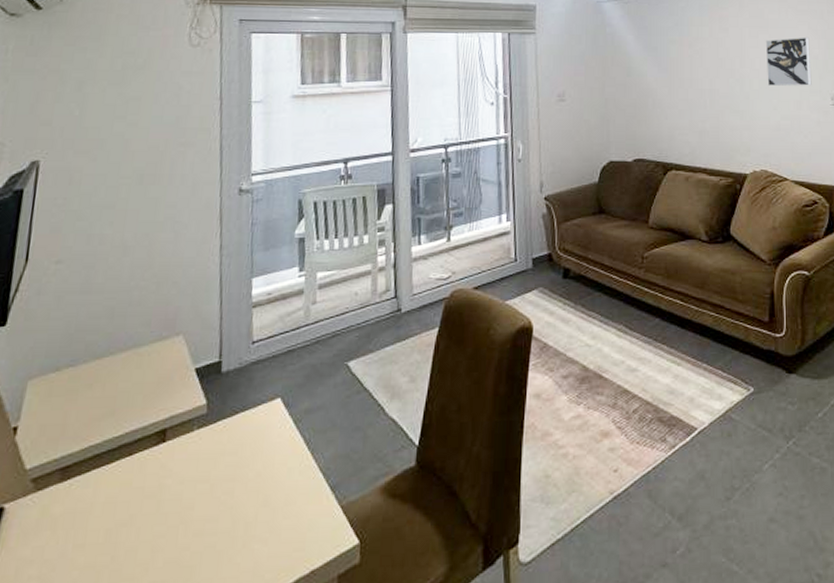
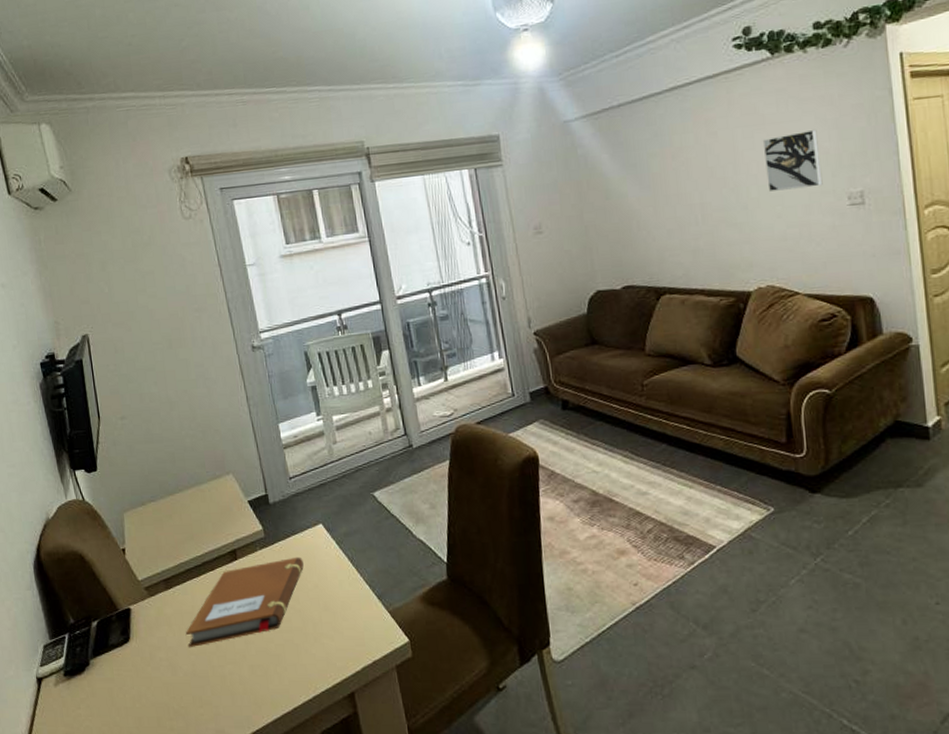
notebook: none [72,438,249,561] -> present [185,556,304,648]

